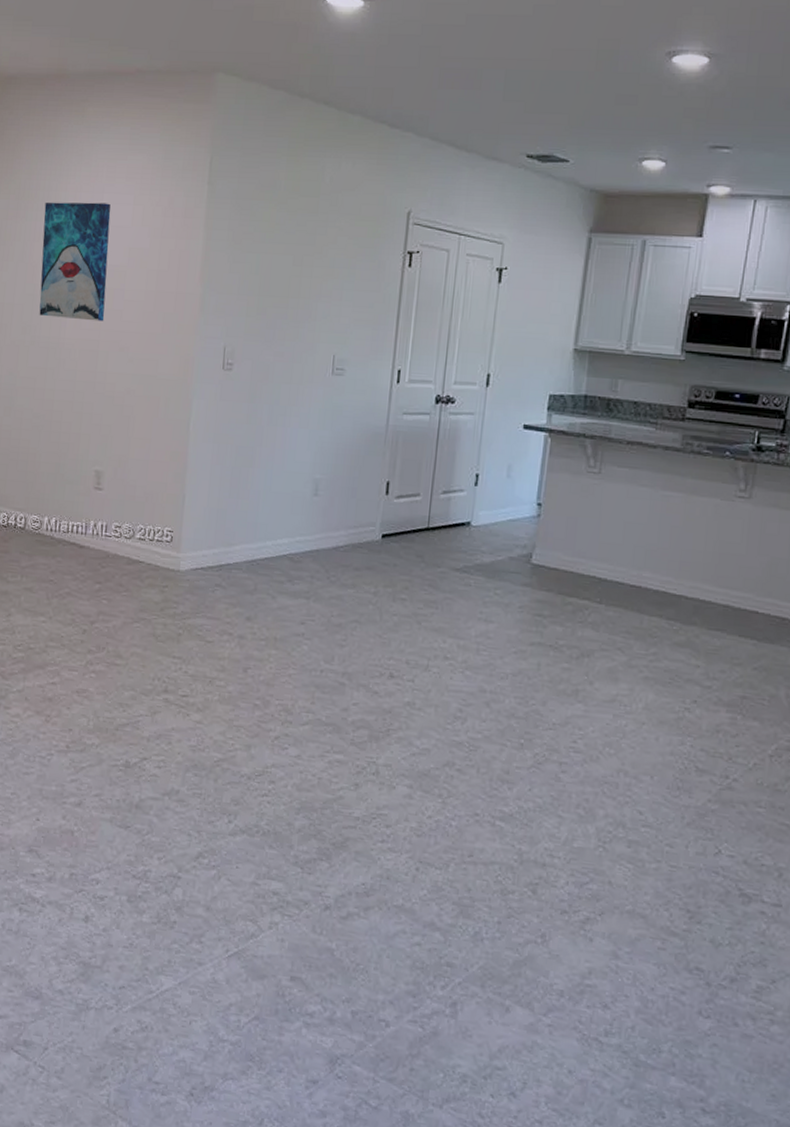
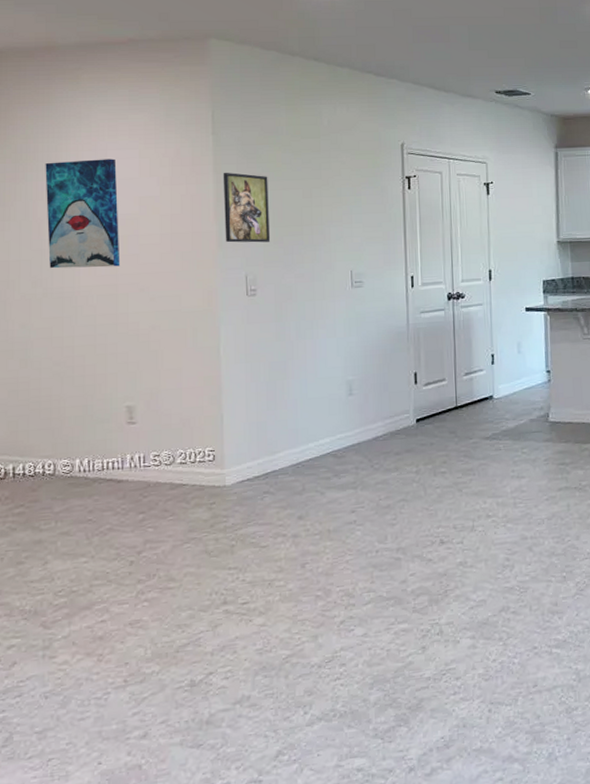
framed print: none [208,229,259,312] -> present [223,173,271,243]

